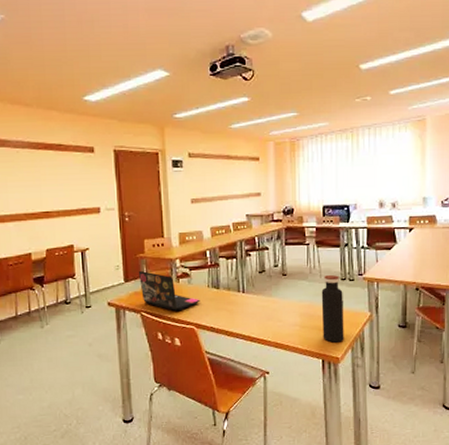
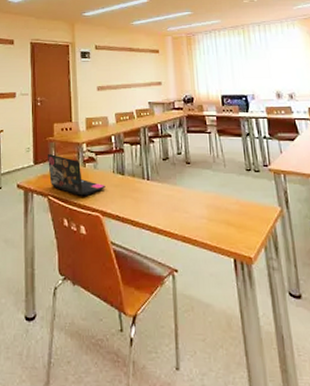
water bottle: present [321,275,344,343] -> none [227,165,256,240]

